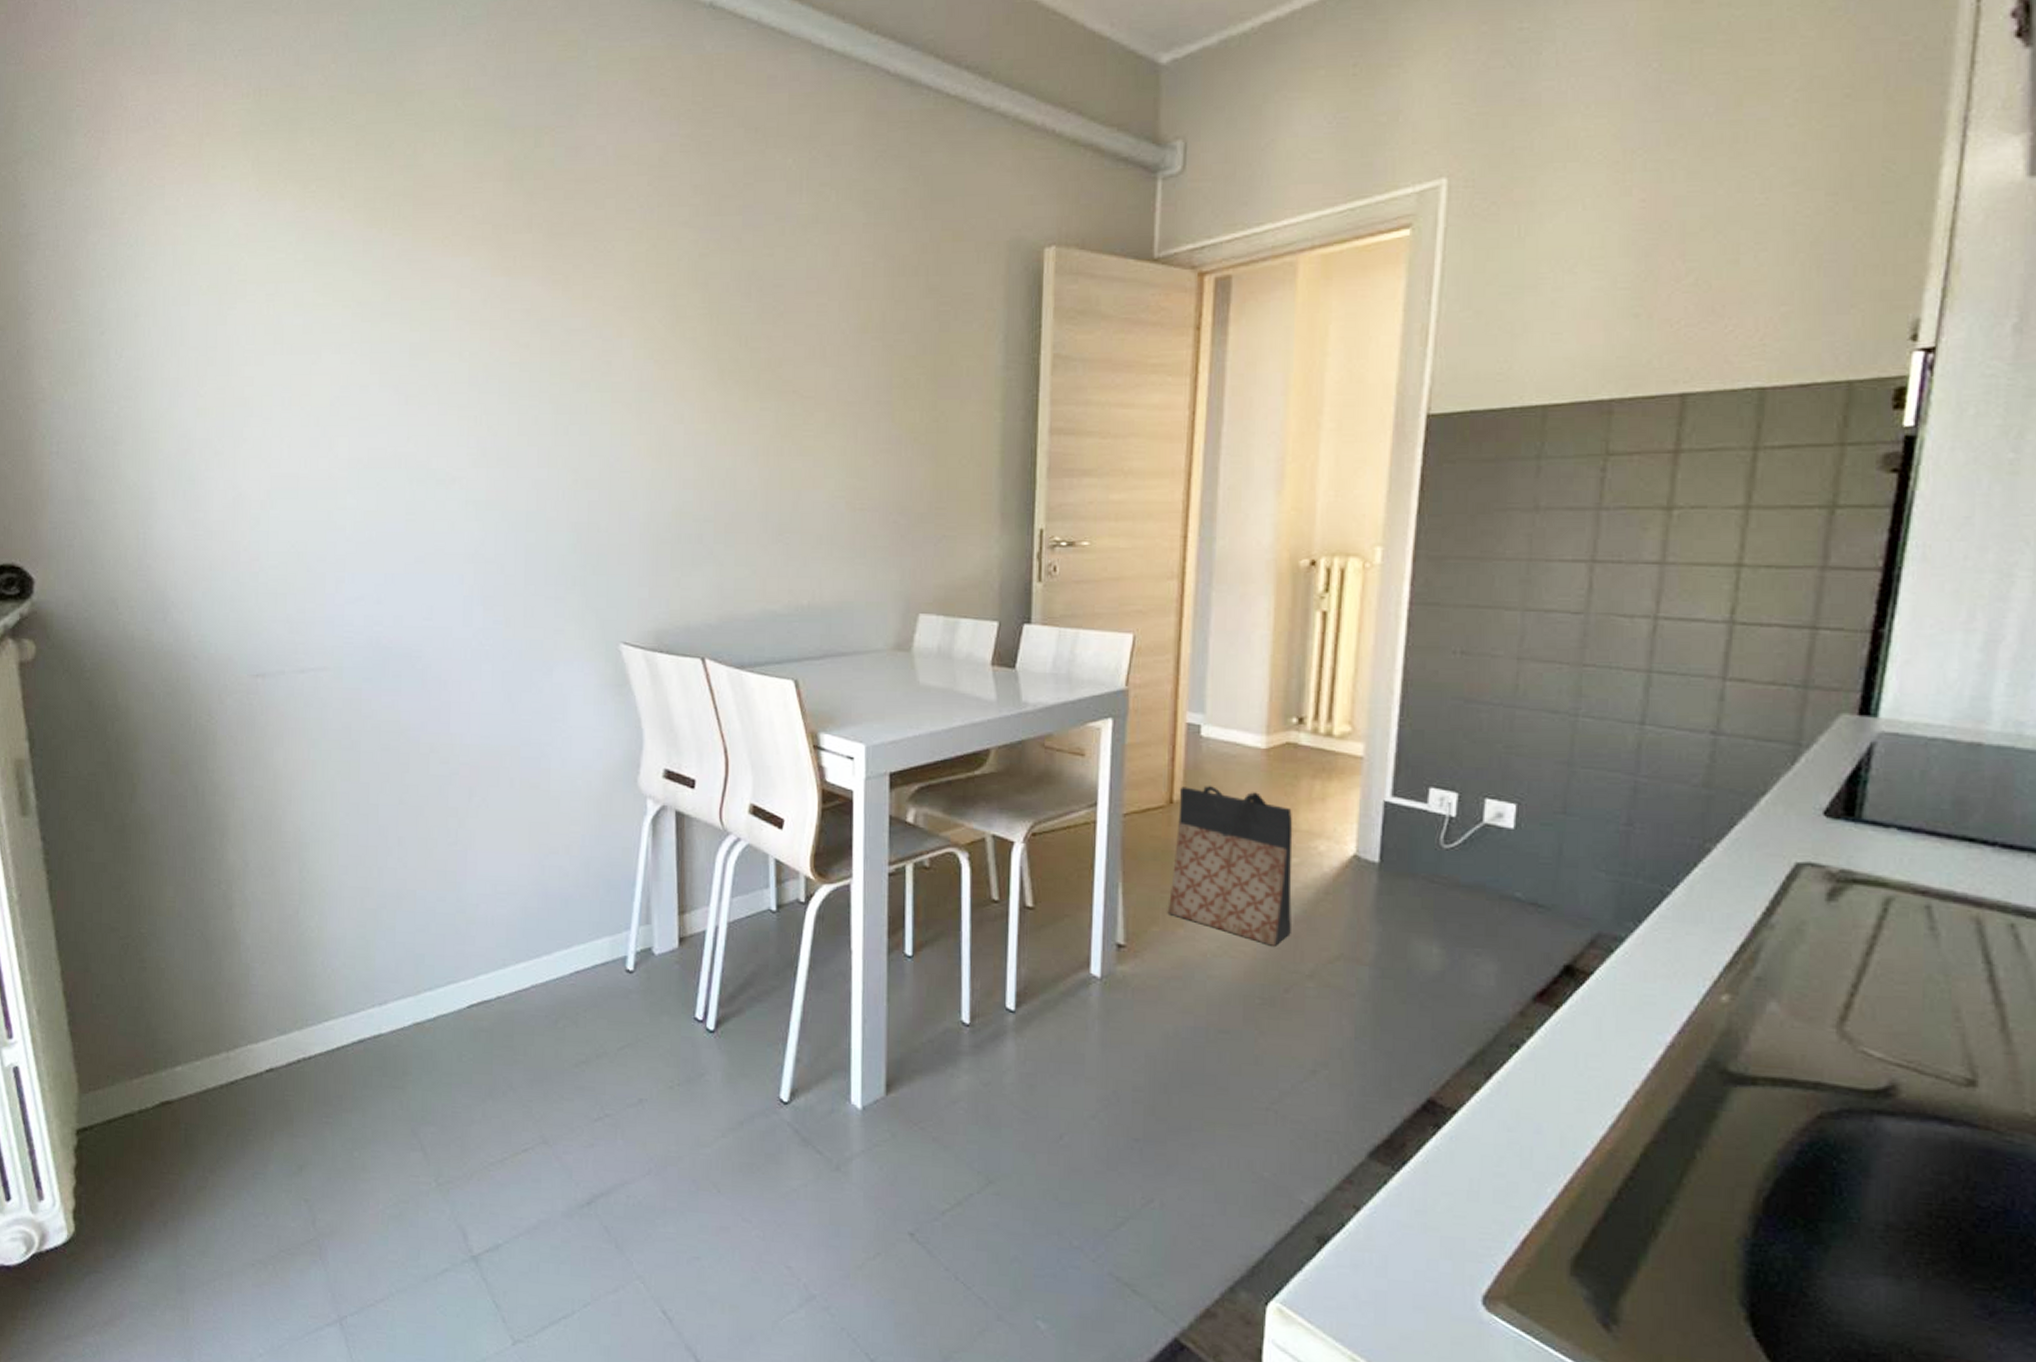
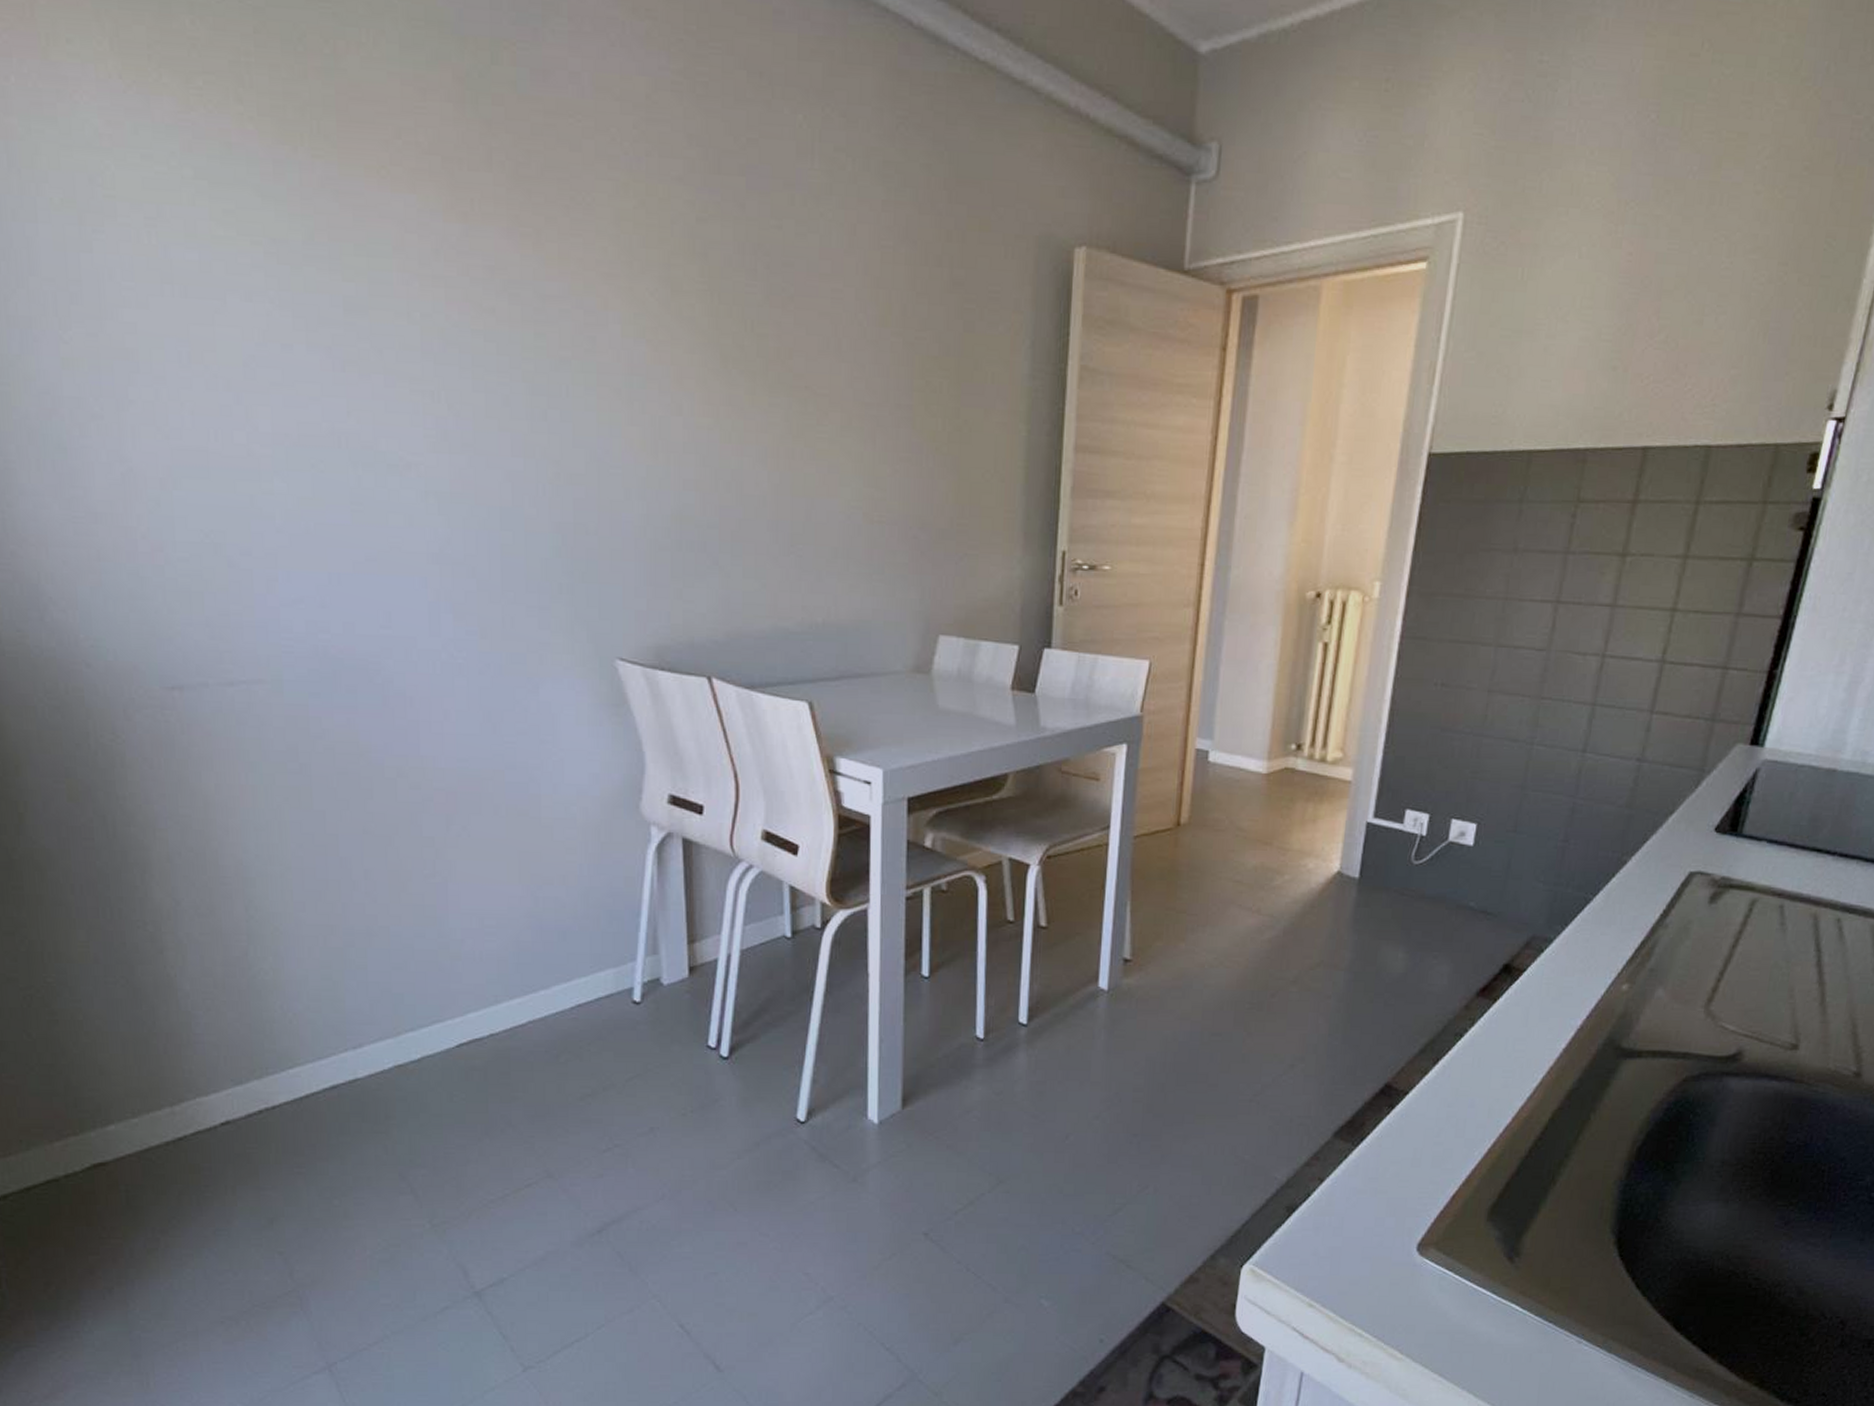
bag: present [1167,786,1293,946] -> none [1171,809,1287,956]

